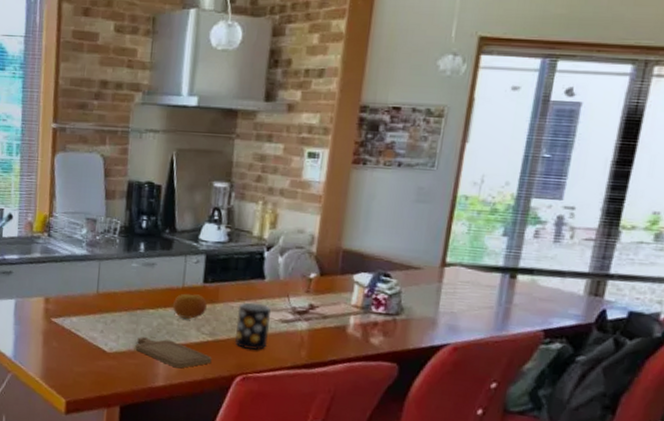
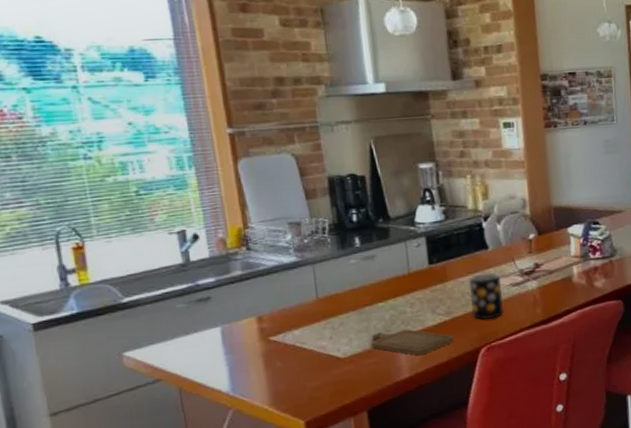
fruit: present [172,293,207,319] -> none [401,277,438,304]

